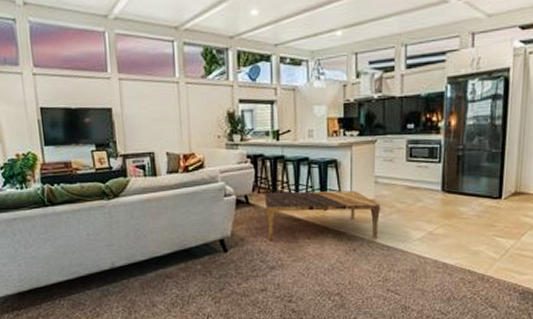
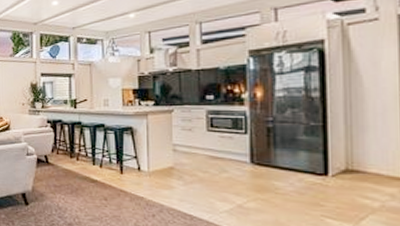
coffee table: present [264,190,380,241] -> none [62,155,180,207]

